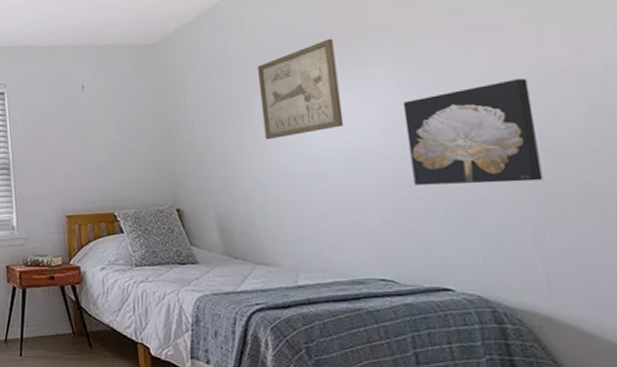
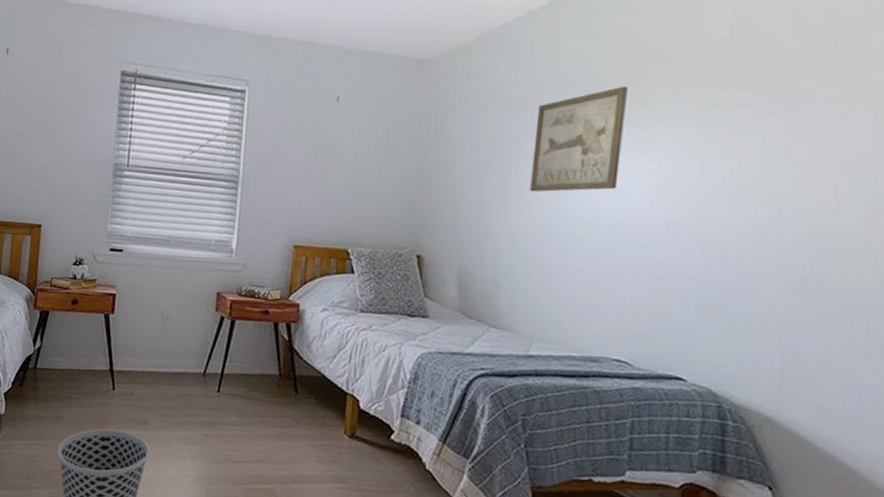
wall art: present [402,78,543,185] -> none [674,164,819,278]

